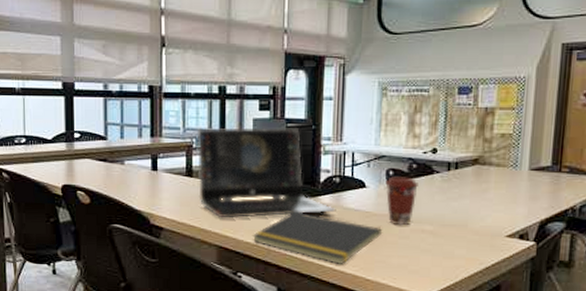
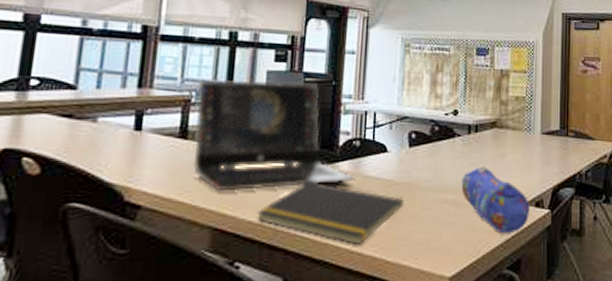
coffee cup: present [385,176,418,226] -> none [407,140,440,196]
pencil case: none [439,200,513,262] -> present [461,166,529,234]

